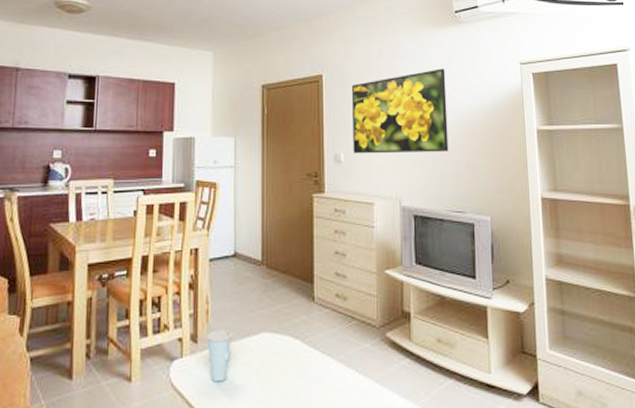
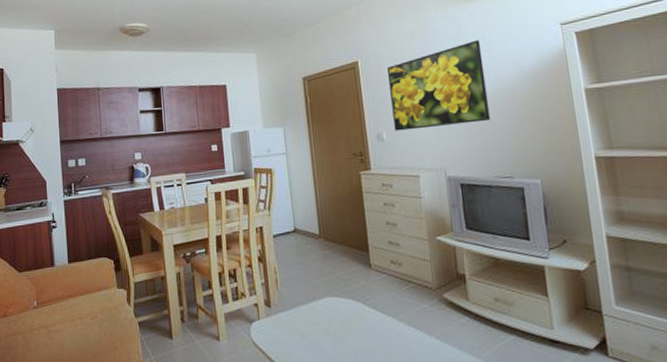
cup: present [207,330,233,382] -> none [278,295,302,340]

